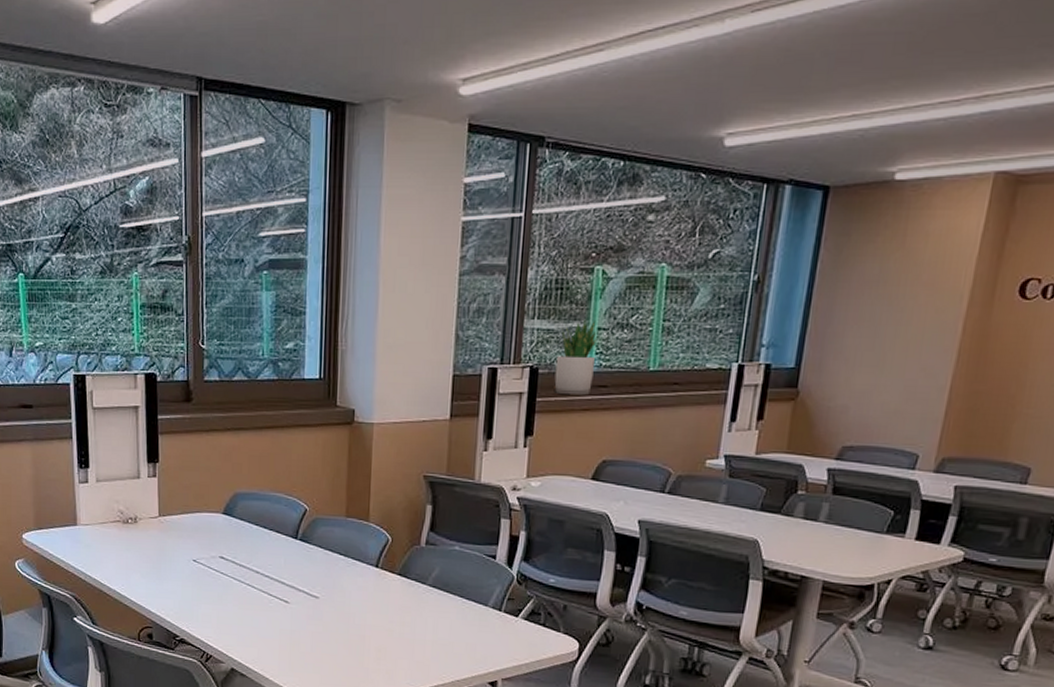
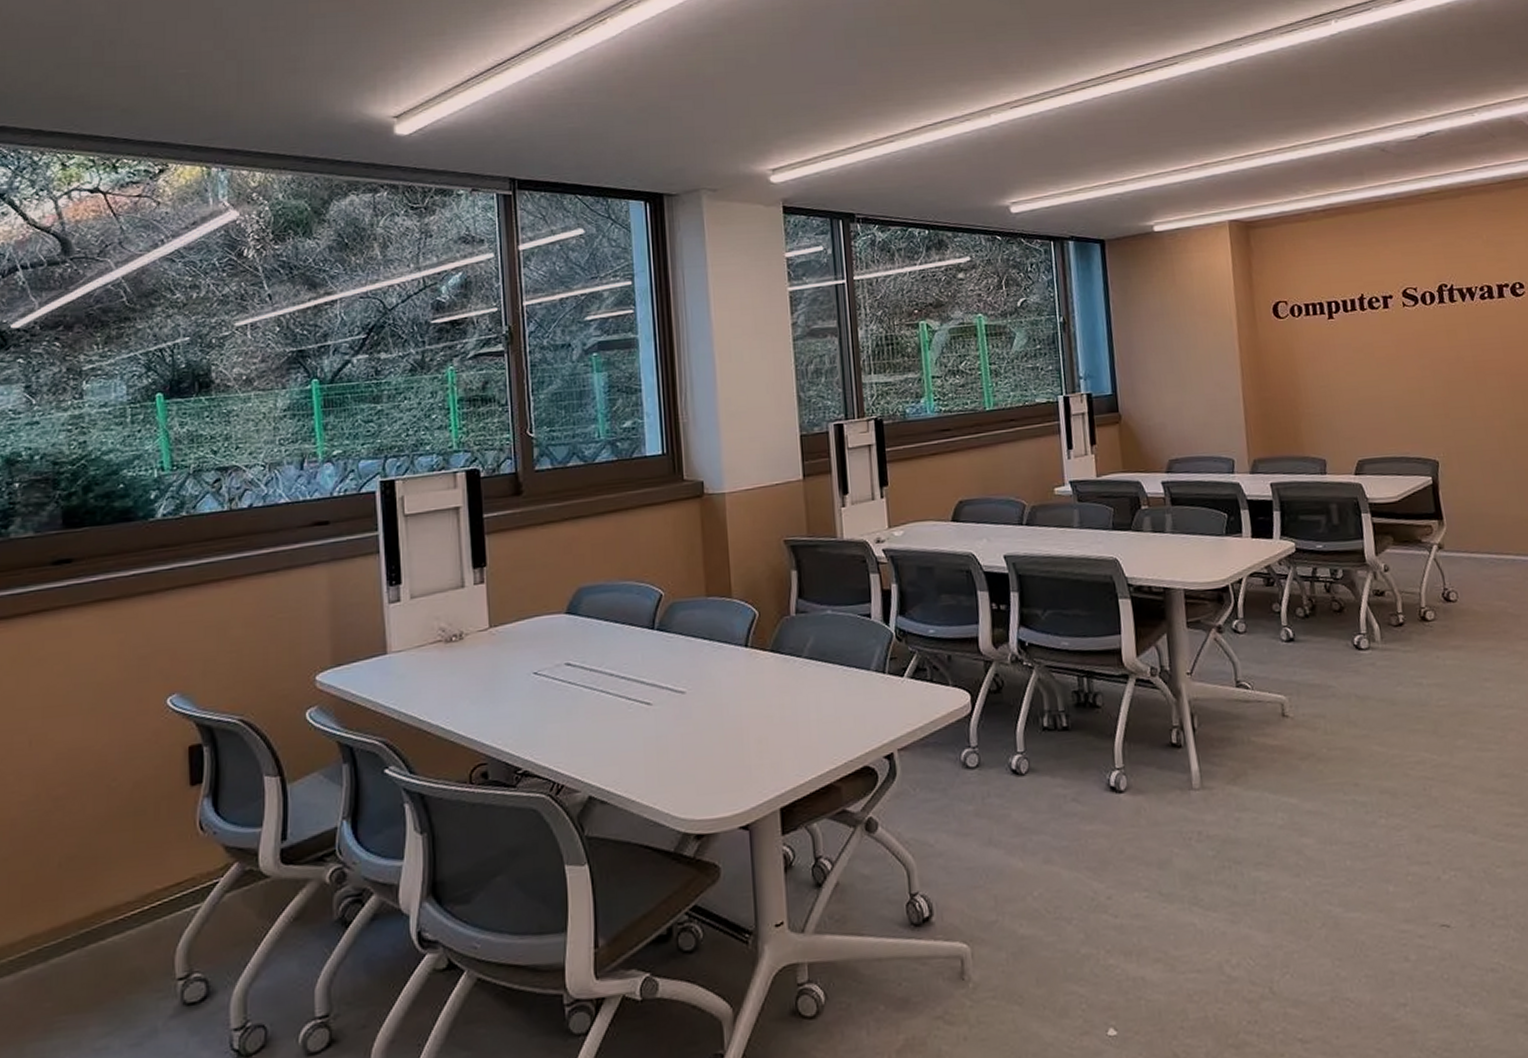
planter: present [554,319,598,396] -> none [898,369,936,443]

